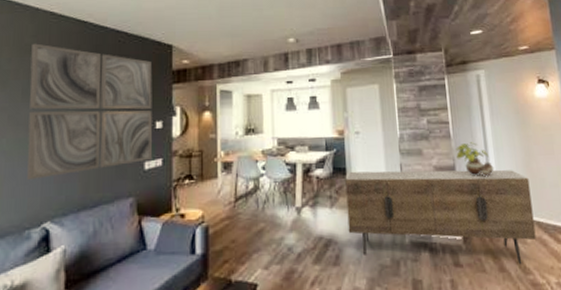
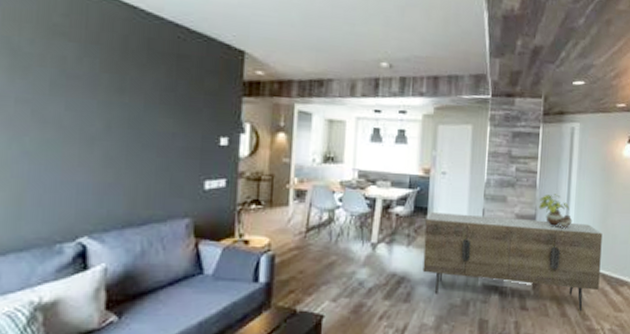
wall art: present [27,43,153,179] -> none [57,24,219,188]

